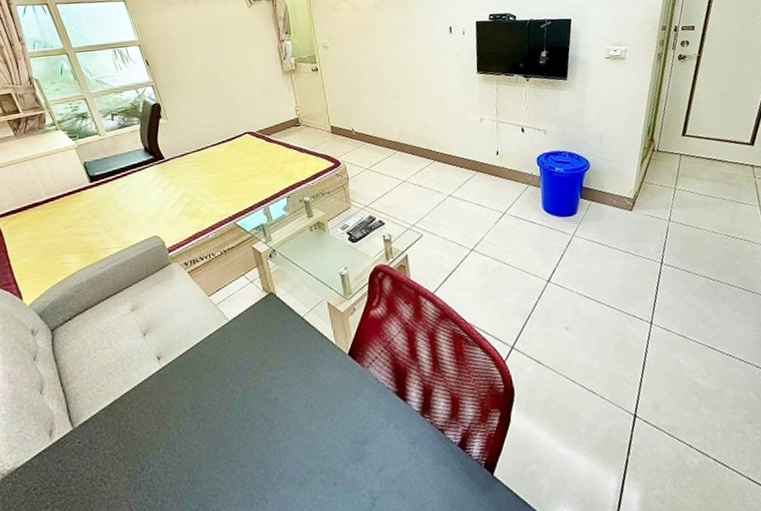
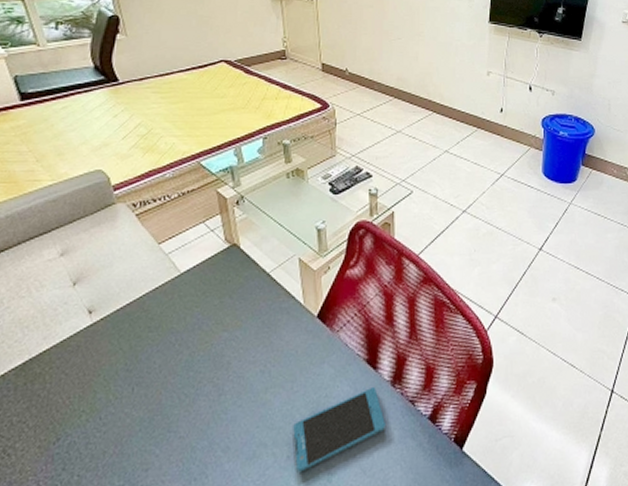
smartphone: none [337,418,419,497] -> present [293,387,385,473]

